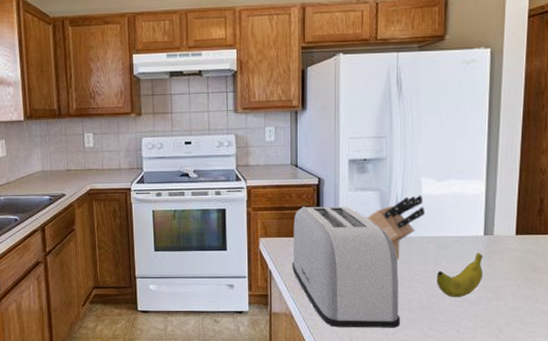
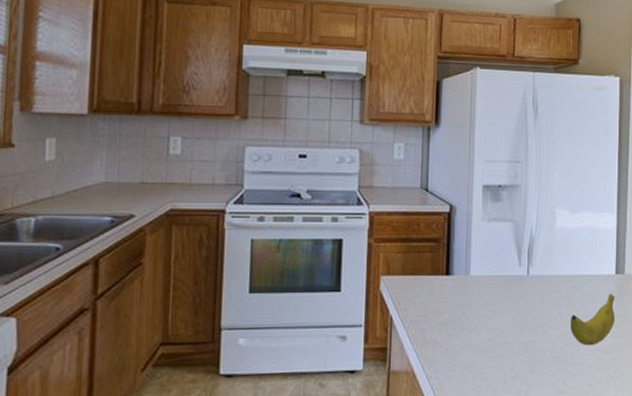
toaster: present [292,206,401,328] -> none [417,238,534,387]
knife block: present [367,195,426,261] -> none [500,228,560,303]

